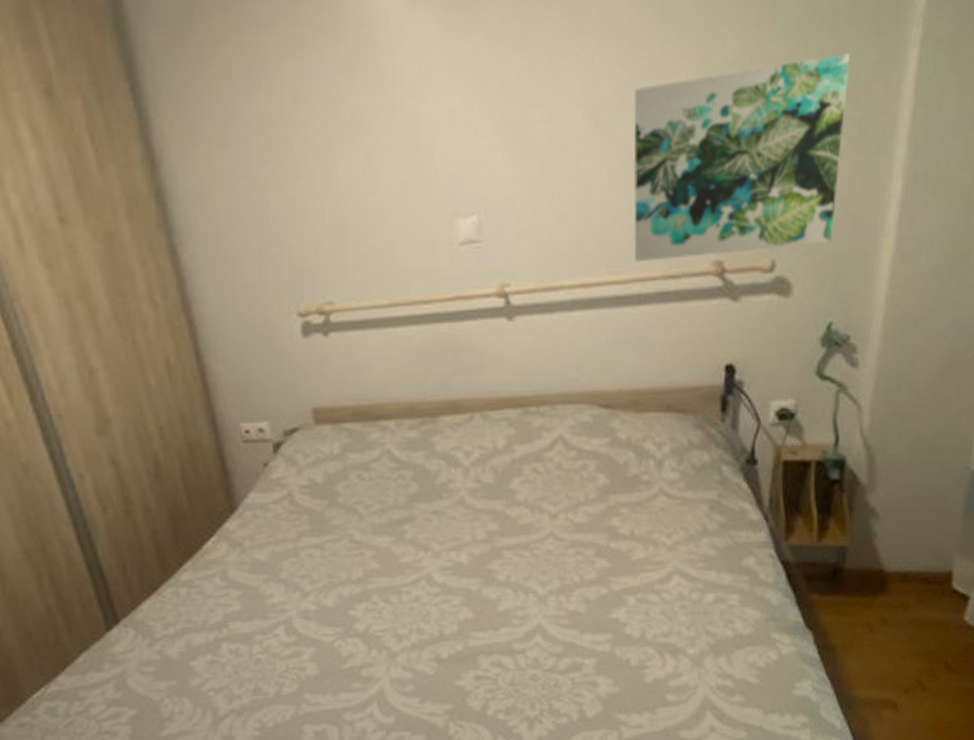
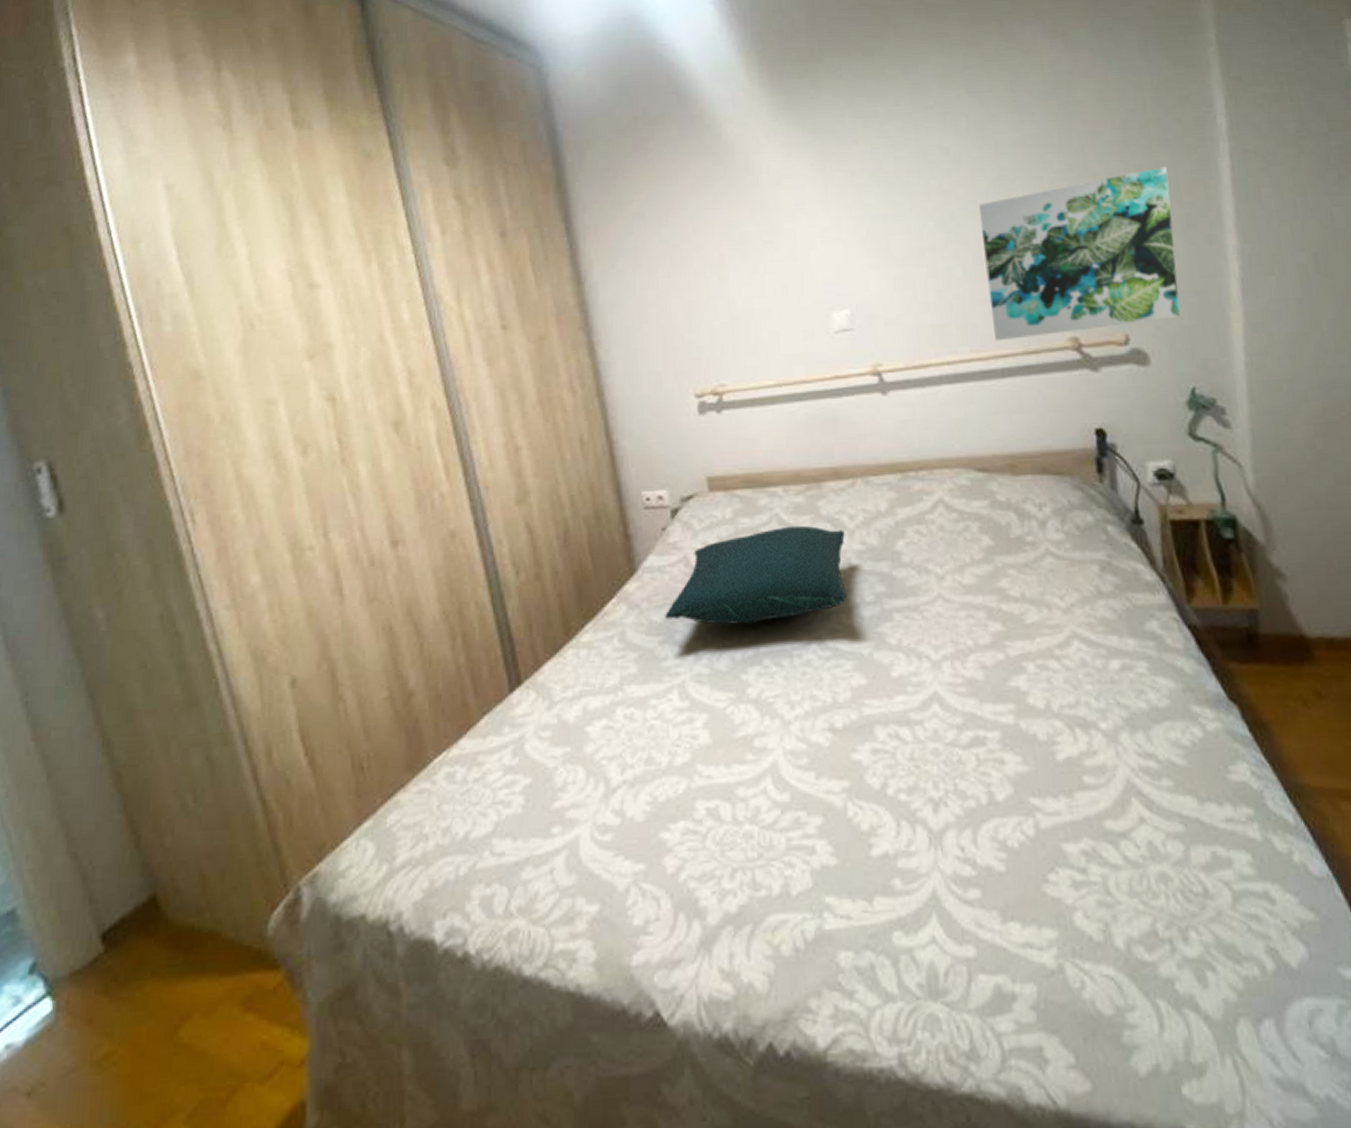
pillow: none [269,462,459,563] -> present [665,525,848,625]

